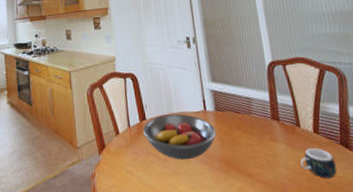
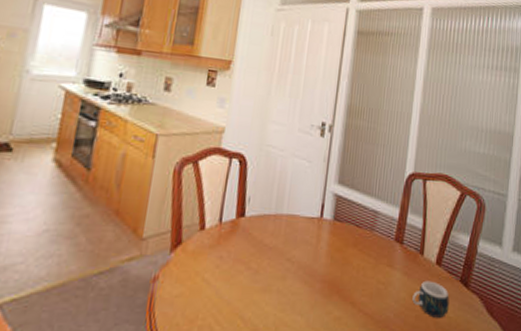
fruit bowl: present [142,113,217,160] -> none [236,214,328,276]

